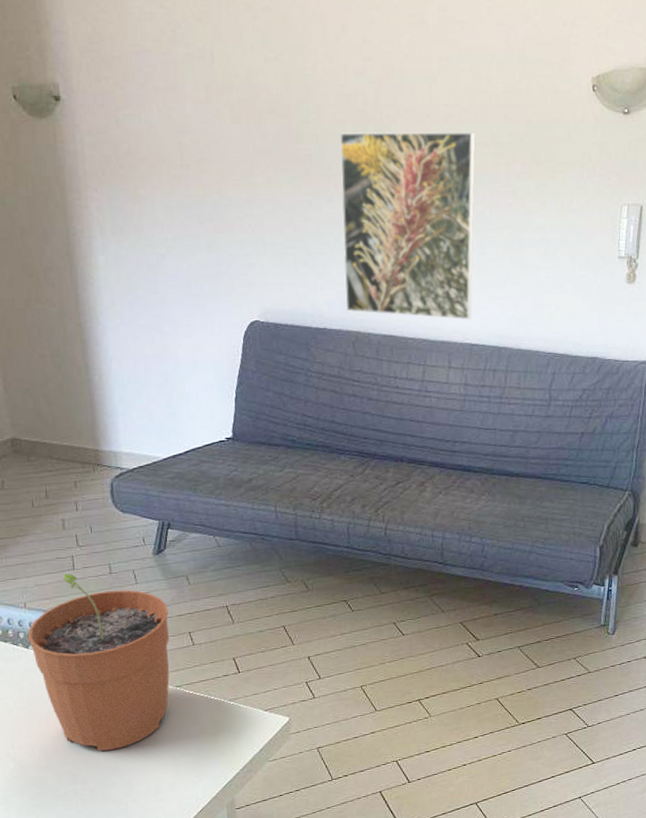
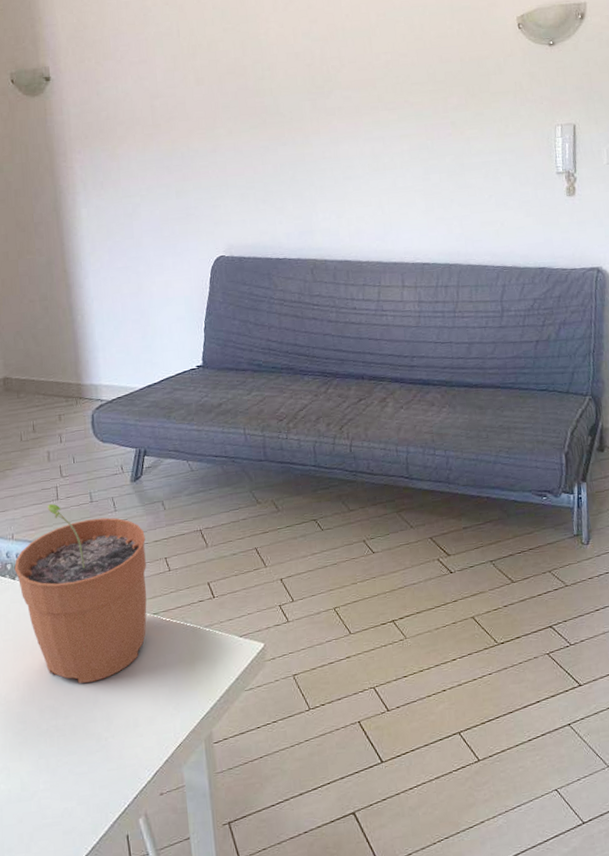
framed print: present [340,132,476,320] -> none [291,74,421,242]

